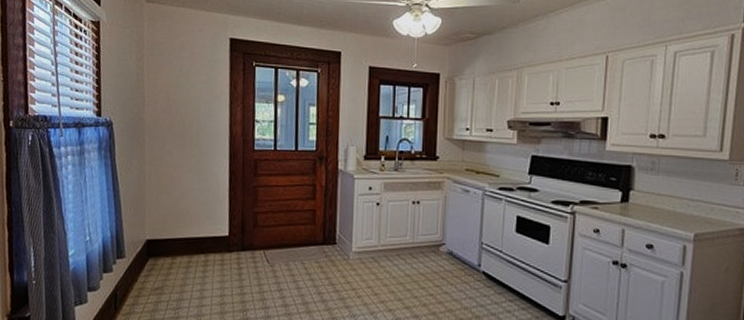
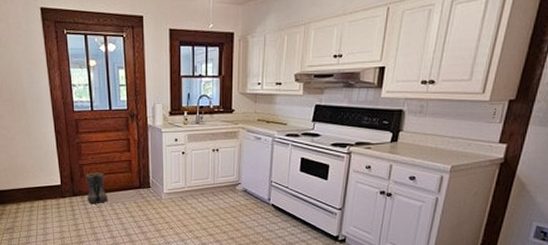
boots: none [258,223,284,262] -> present [85,172,108,204]

